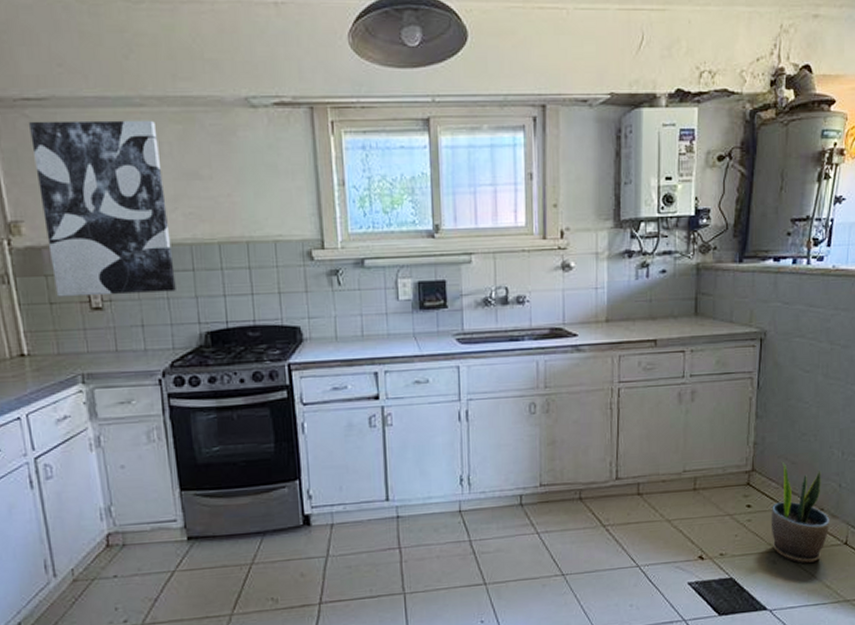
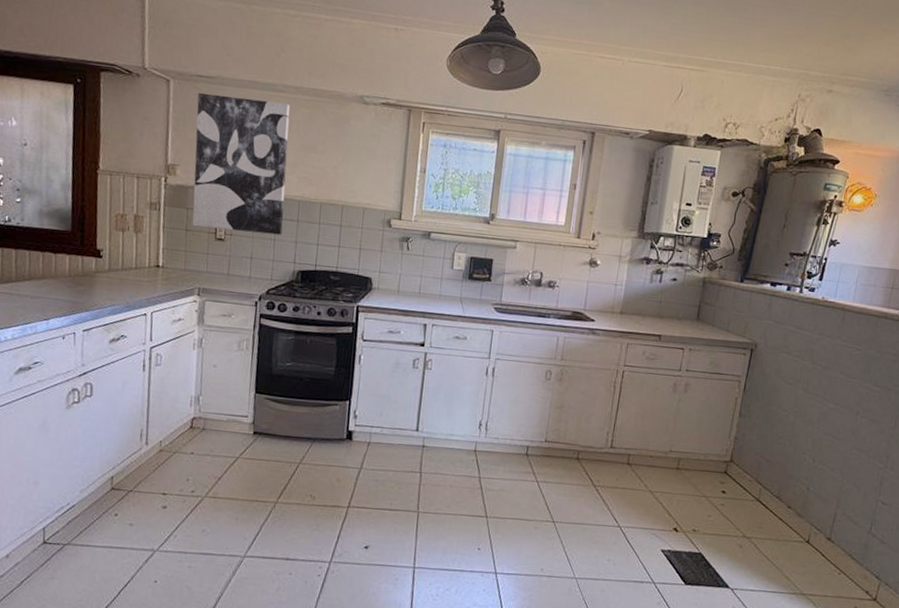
potted plant: present [771,461,830,564] -> none [741,458,796,554]

